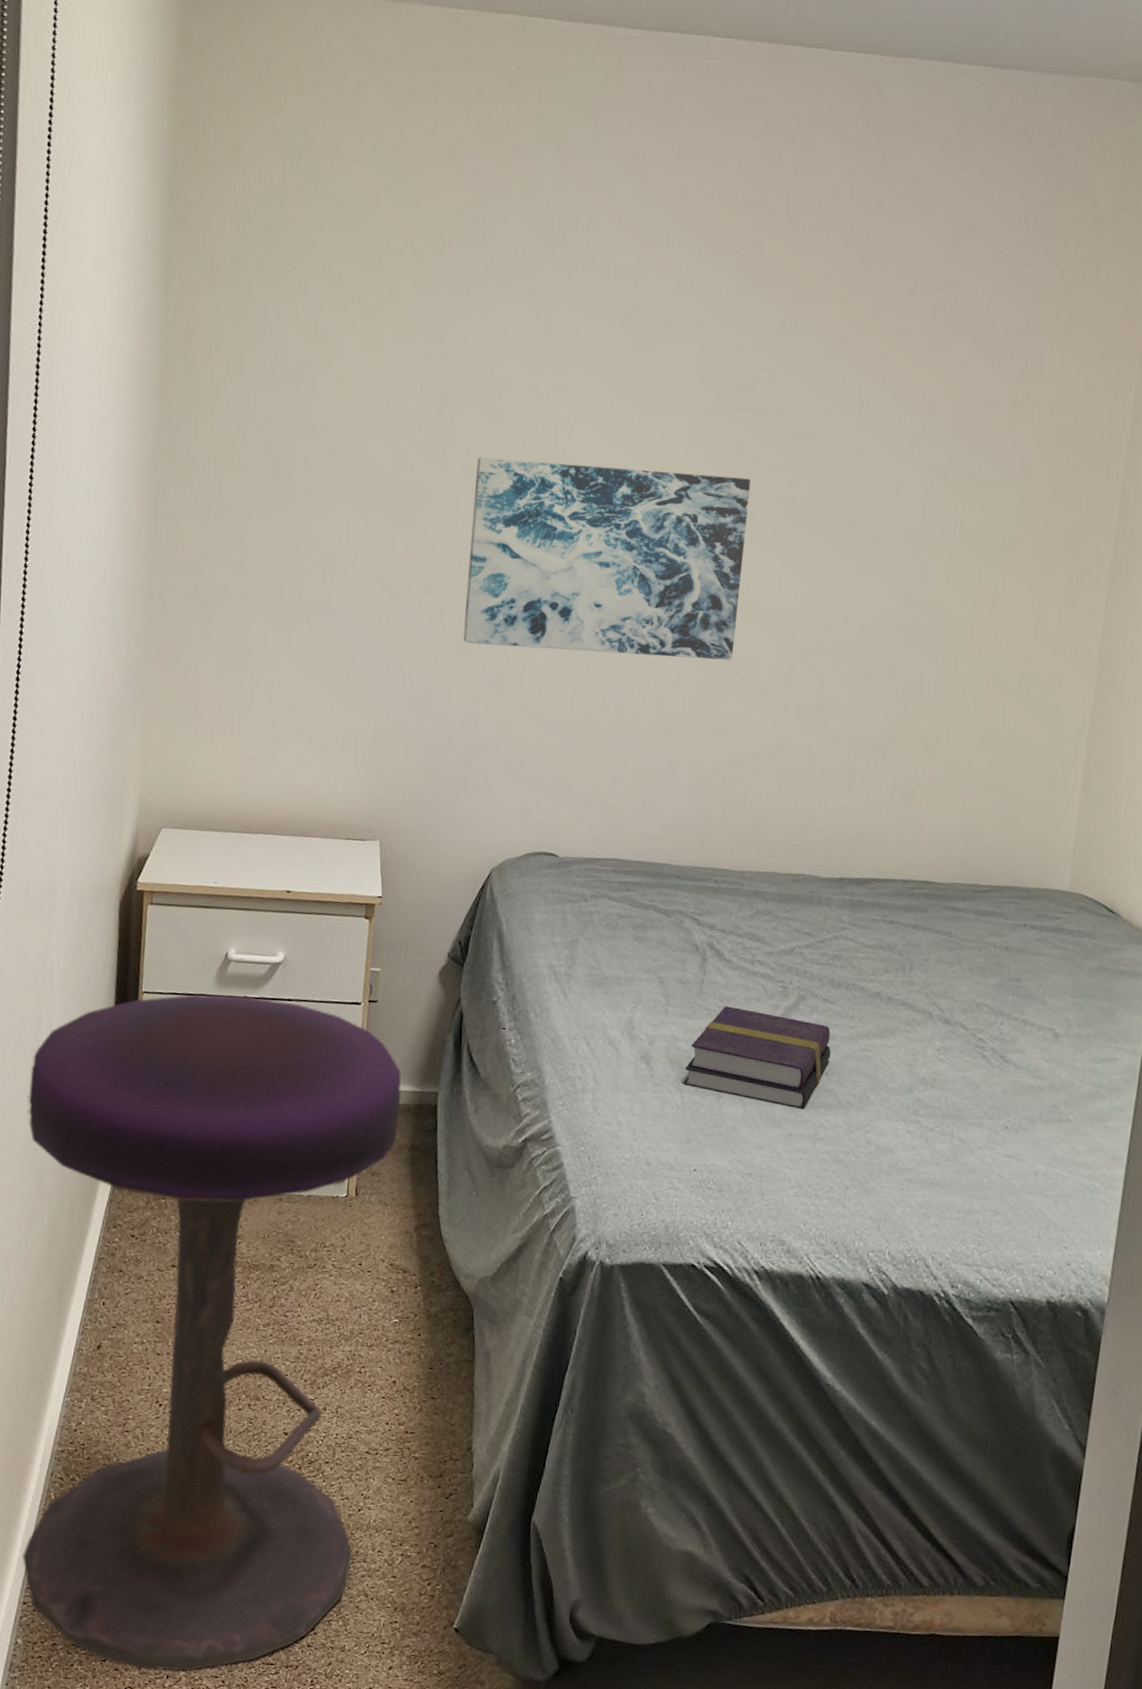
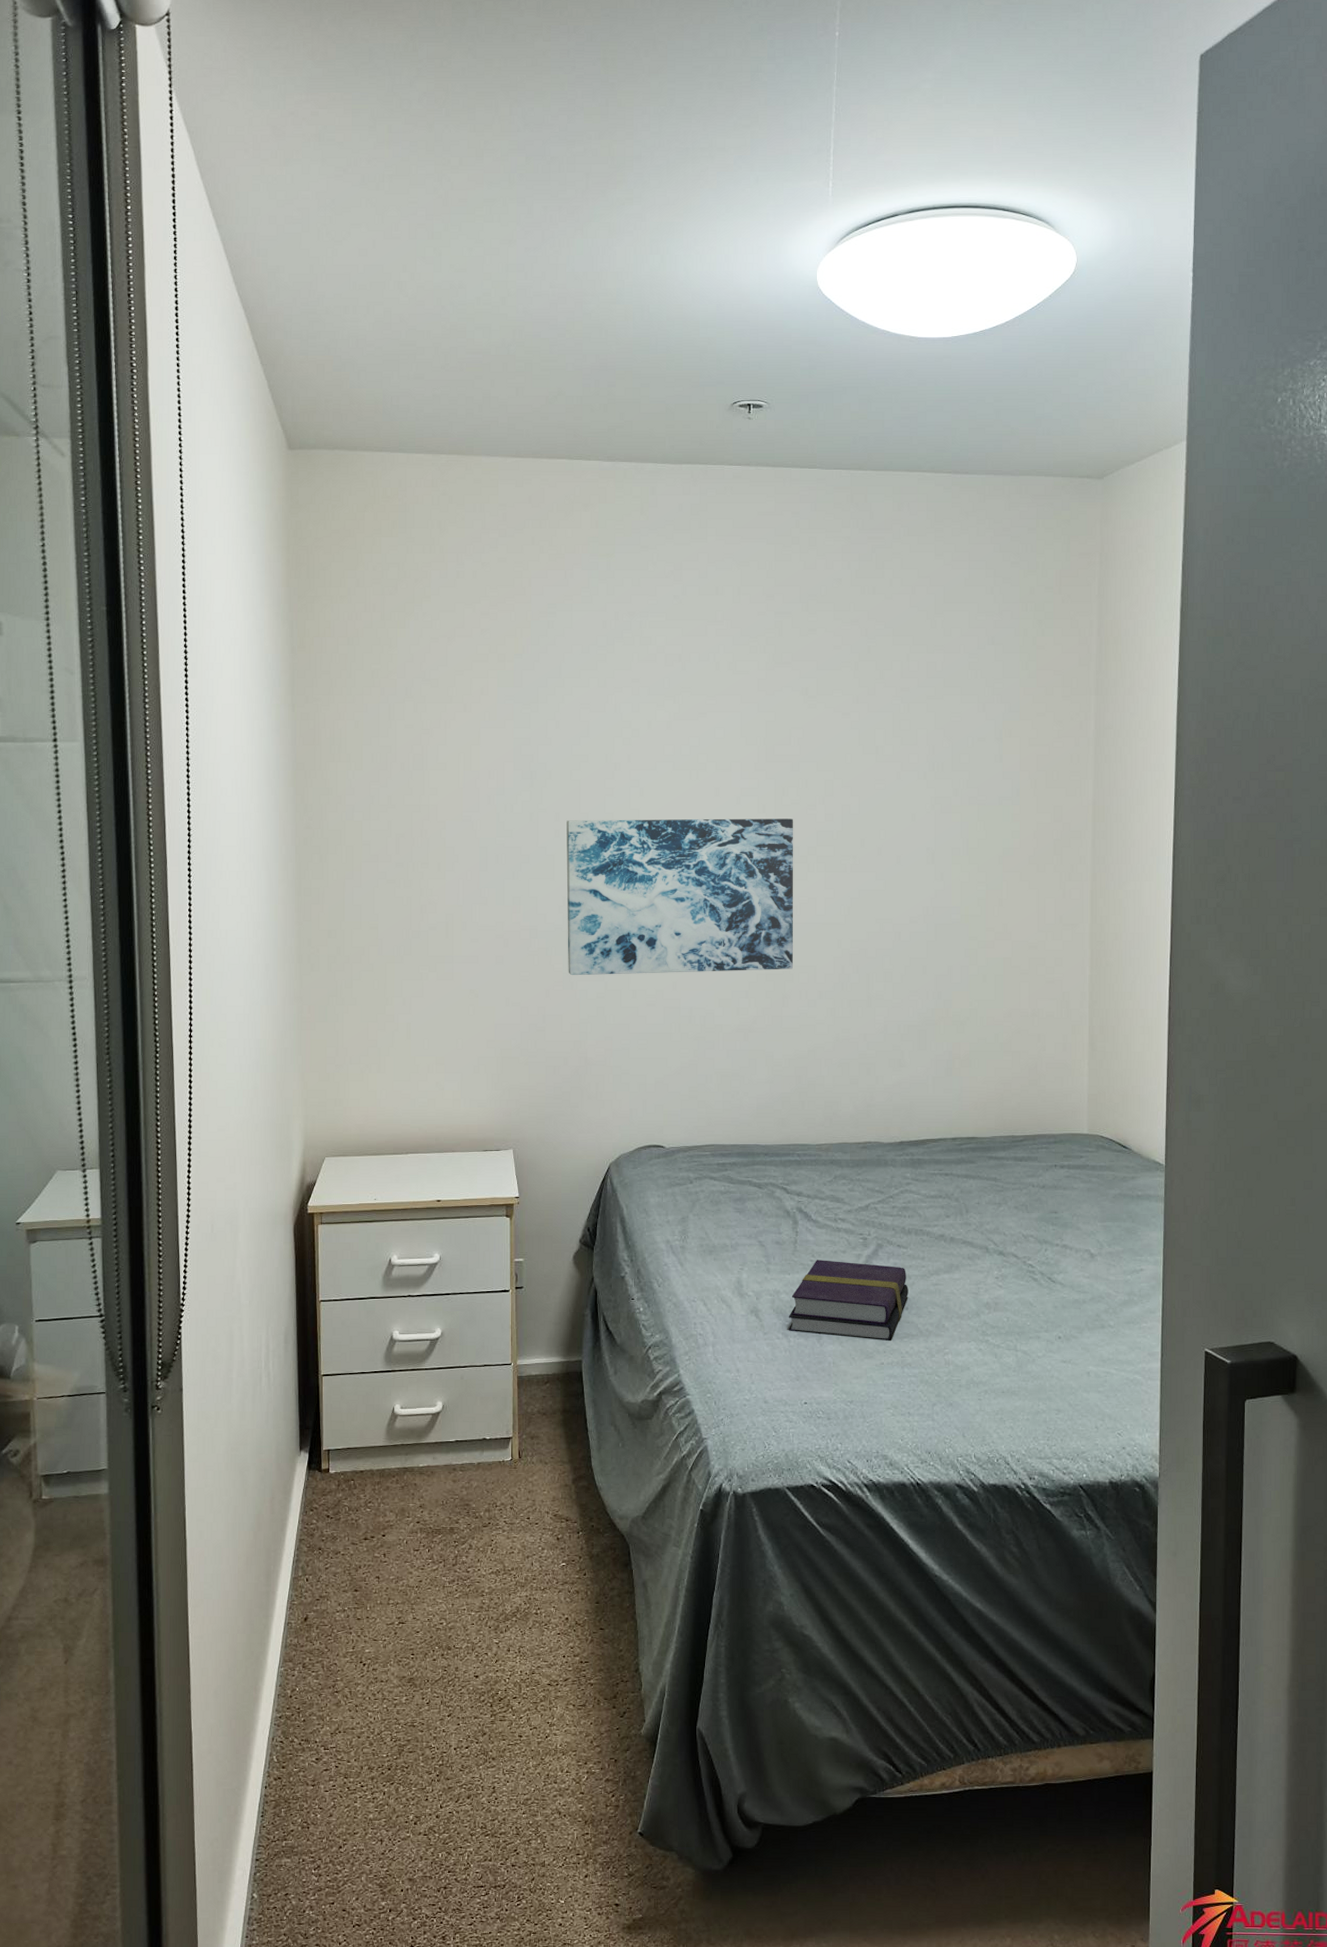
stool: present [22,994,402,1672] -> none [226,1295,551,1906]

